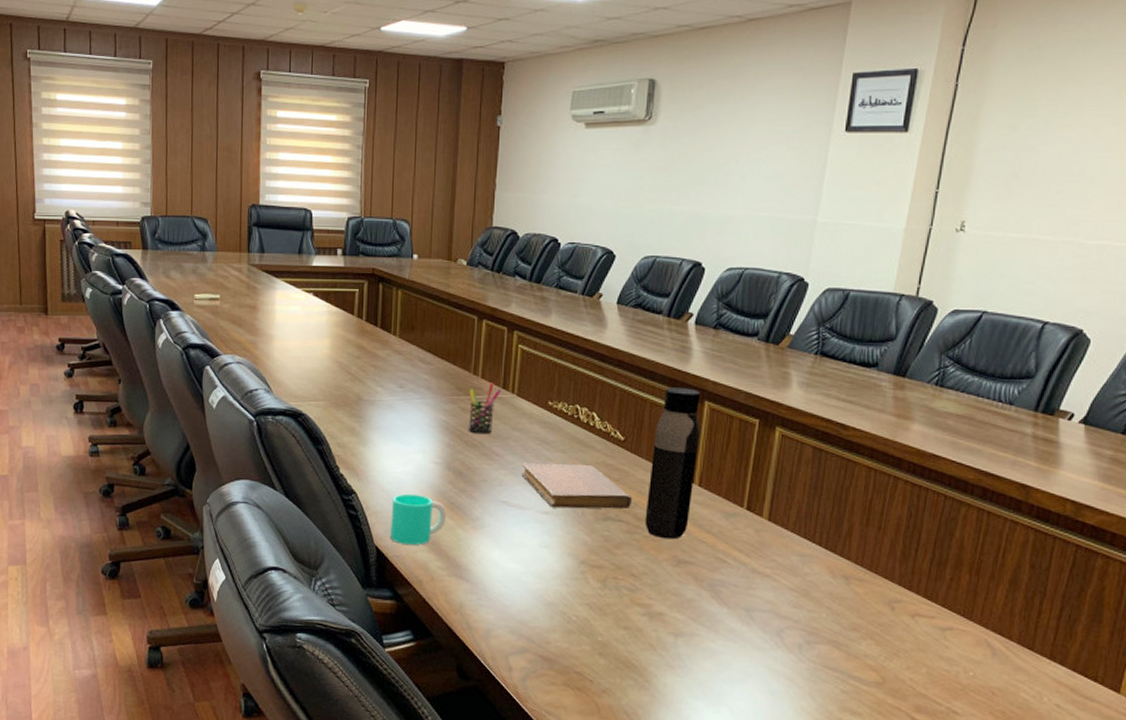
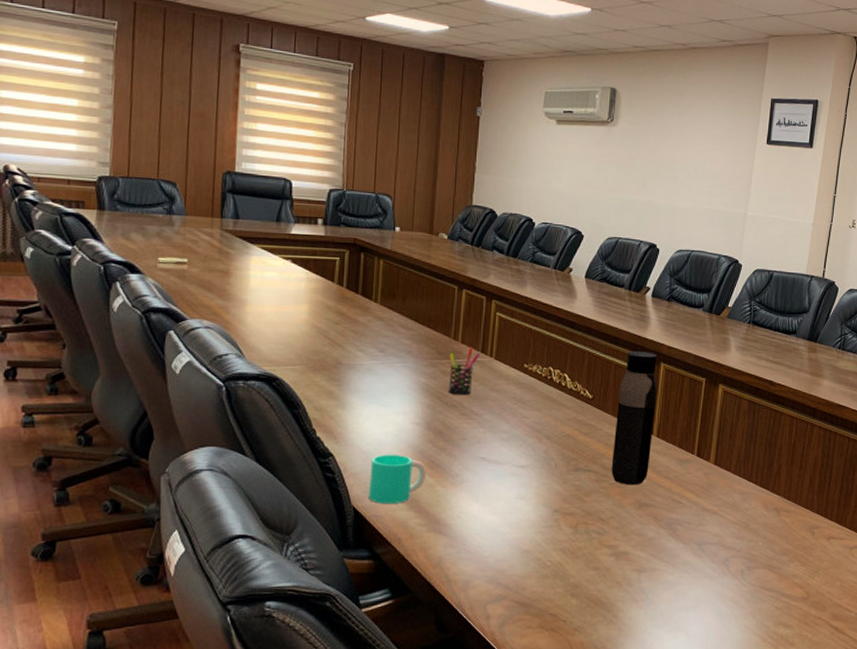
notebook: present [522,463,633,509] -> none [500,420,600,462]

